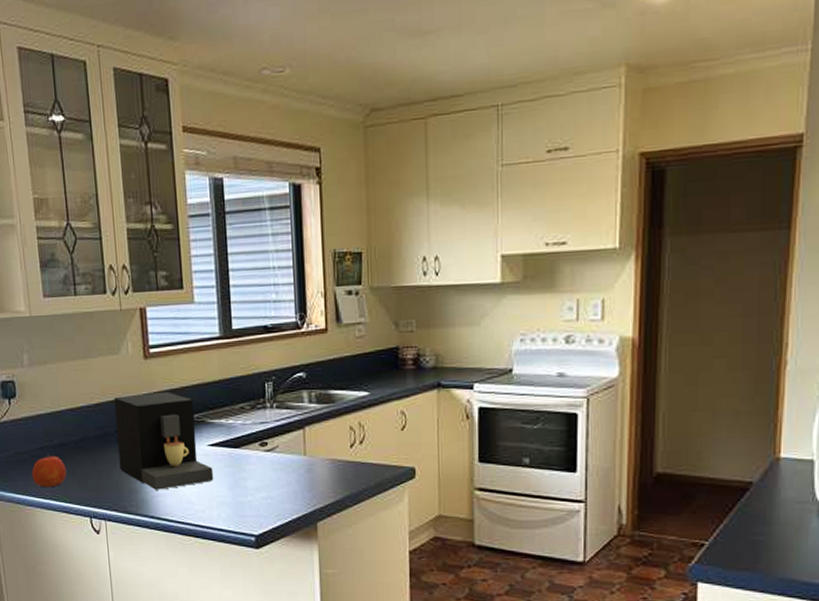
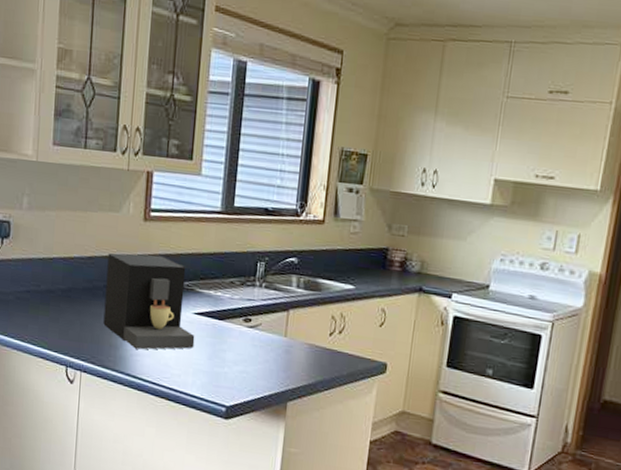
apple: present [31,453,67,488] -> none [13,297,49,331]

